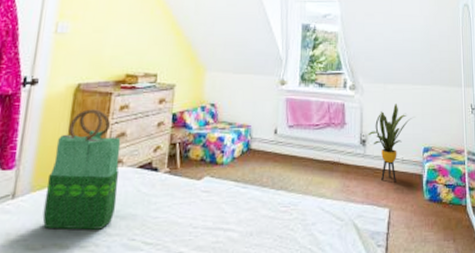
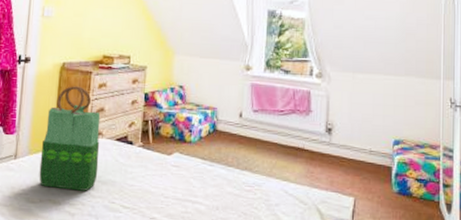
house plant: present [367,104,415,183] -> none [333,94,386,173]

